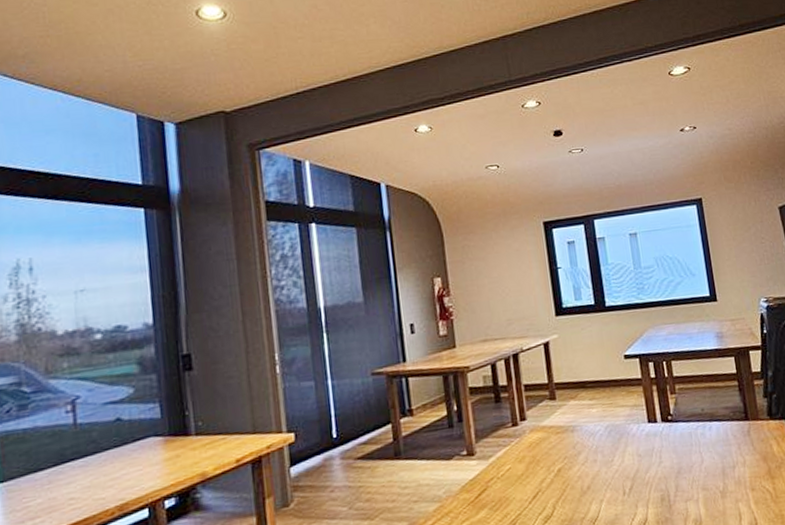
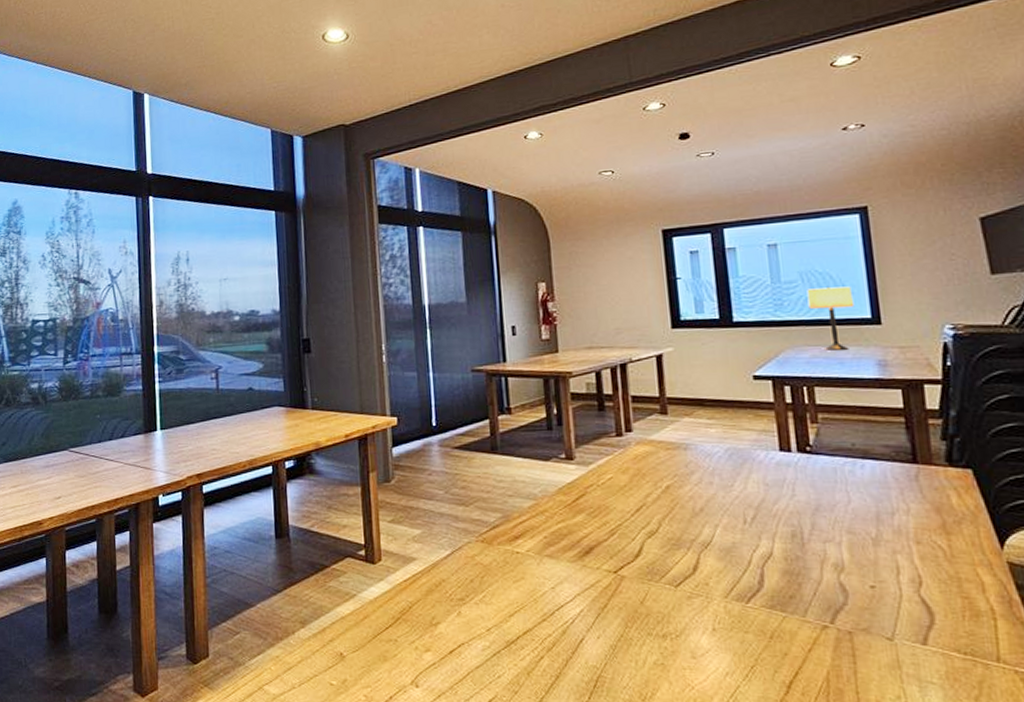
table lamp: none [661,269,697,328] -> present [806,286,855,352]

